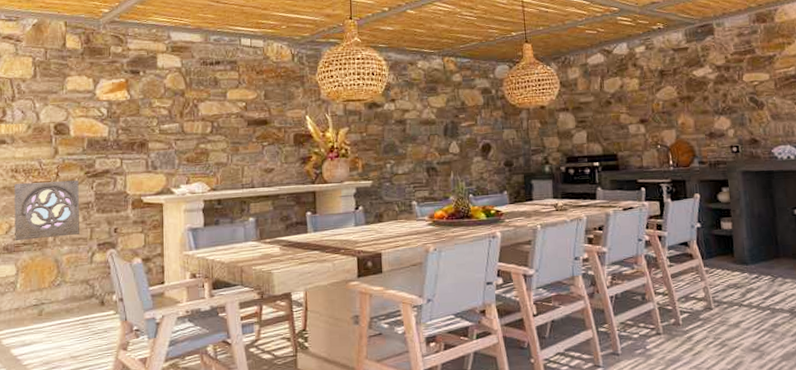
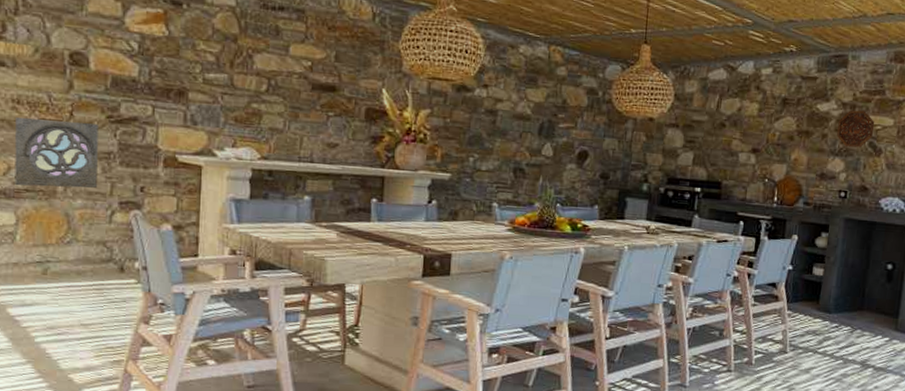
decorative platter: none [716,70,752,105] -> present [837,110,875,148]

